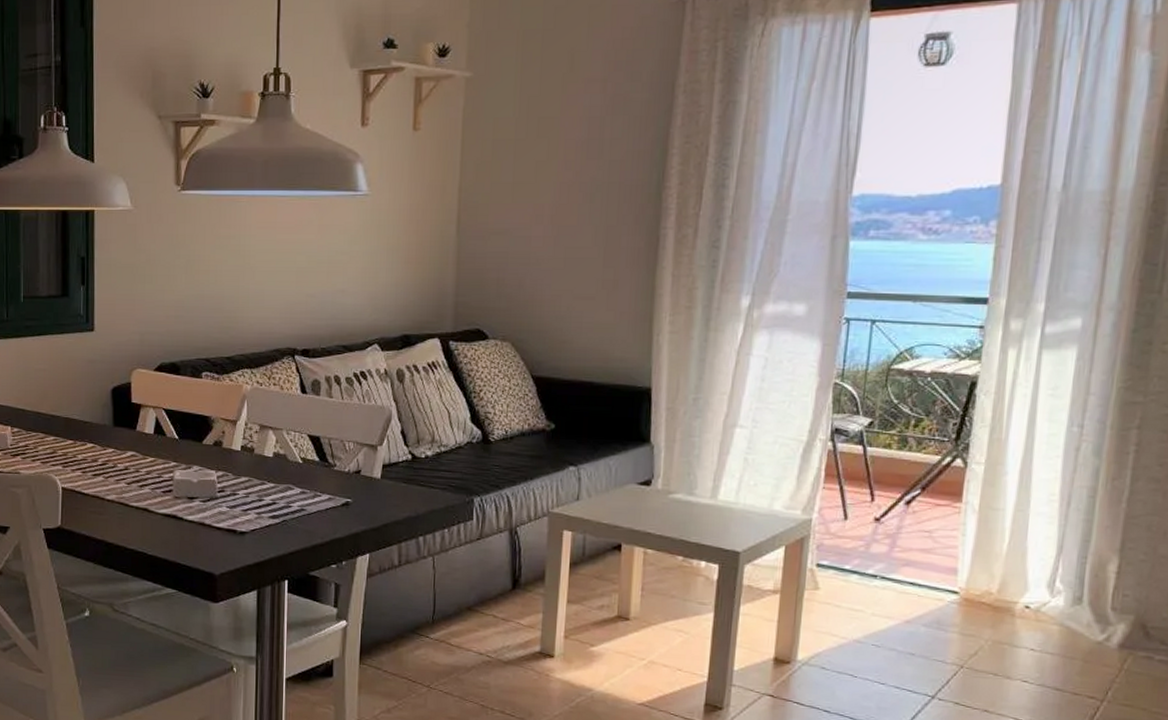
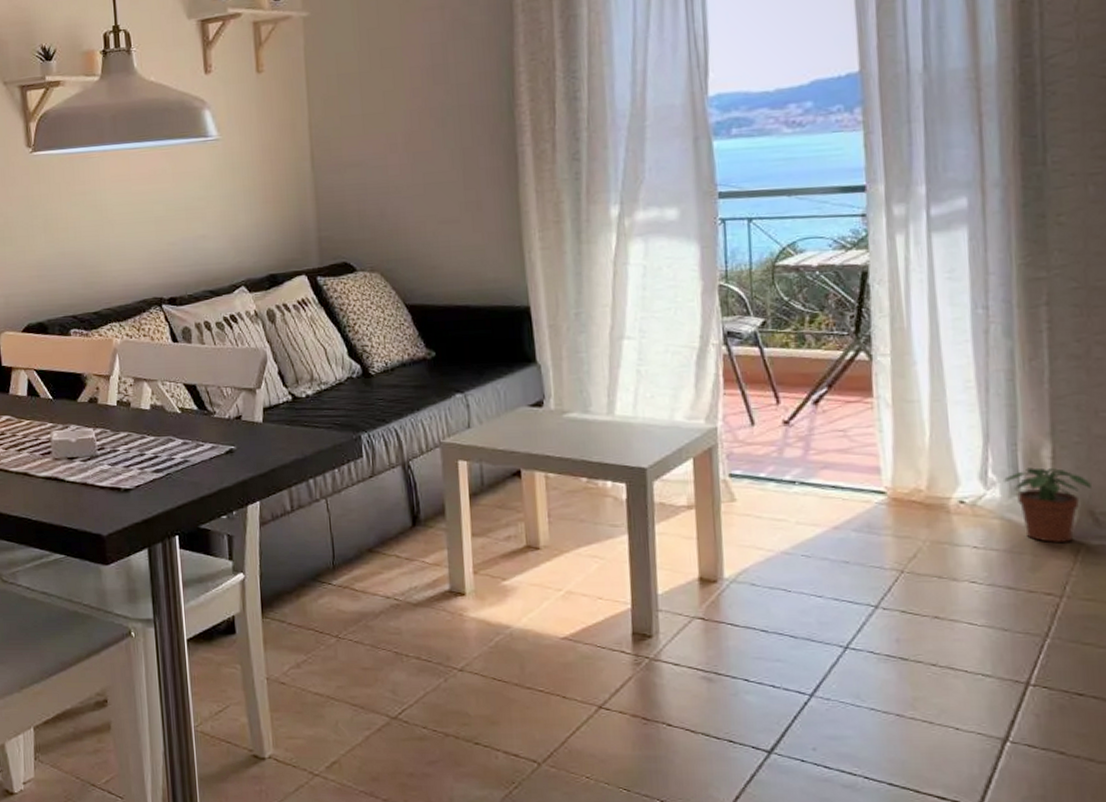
potted plant: none [1068,580,1148,652] -> present [1002,467,1091,542]

